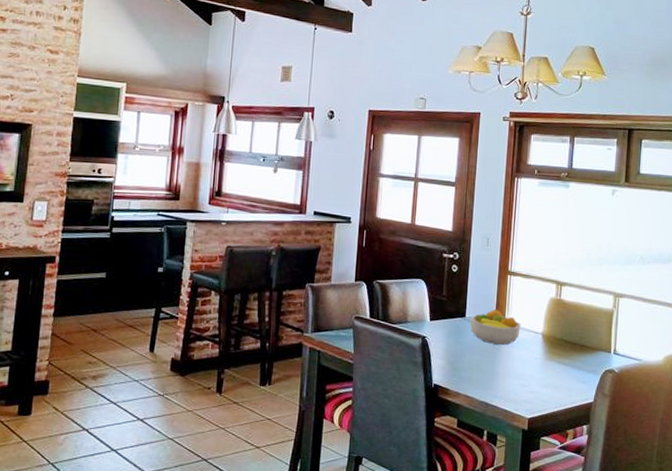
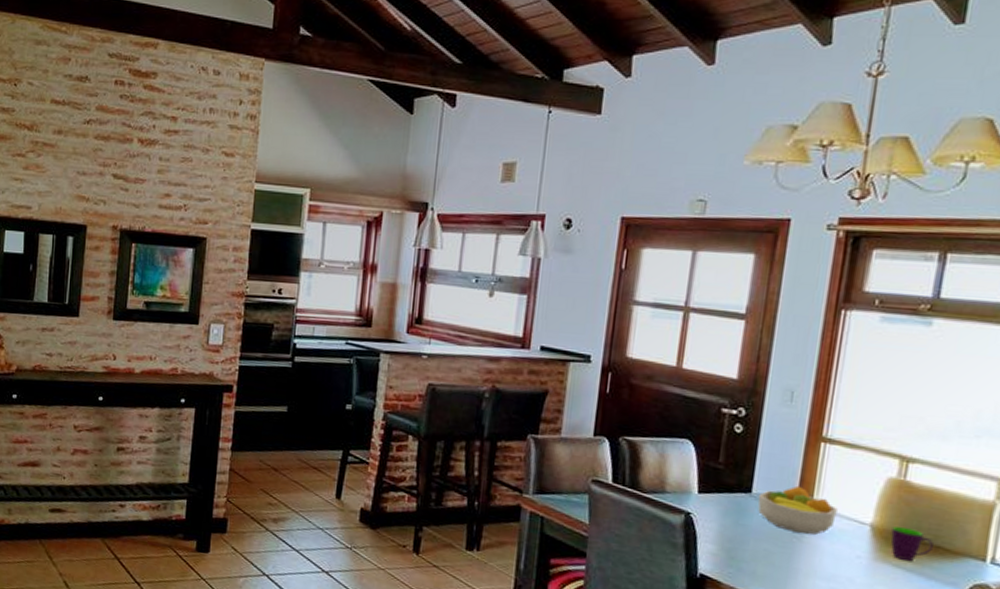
mug: none [554,334,580,359] -> present [890,526,934,562]

